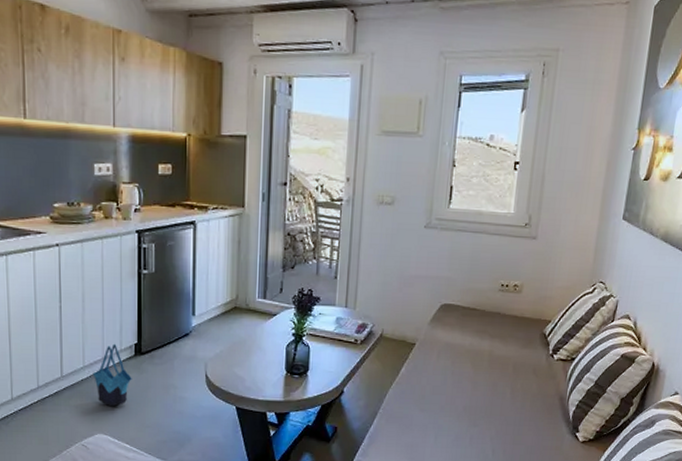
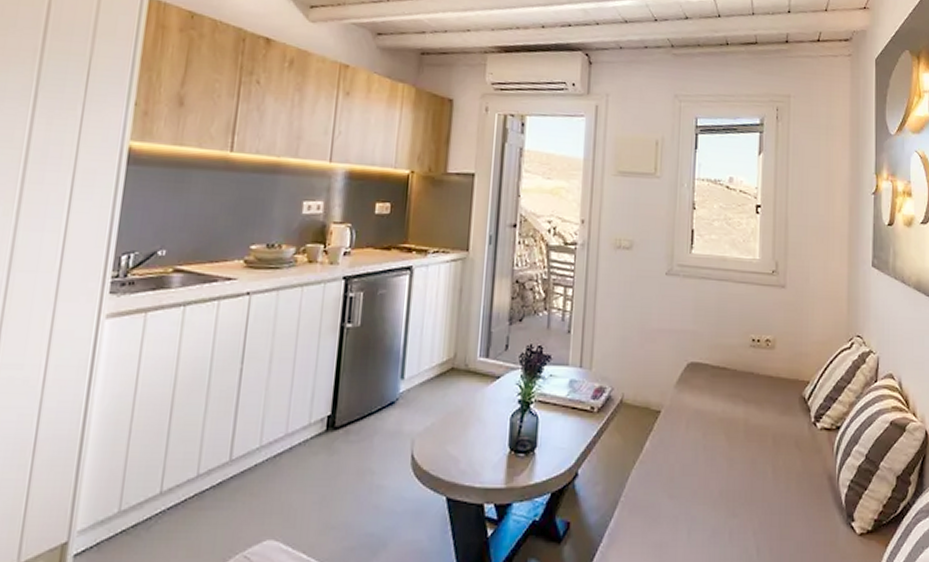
tote bag: present [92,343,132,407] -> none [270,415,320,501]

